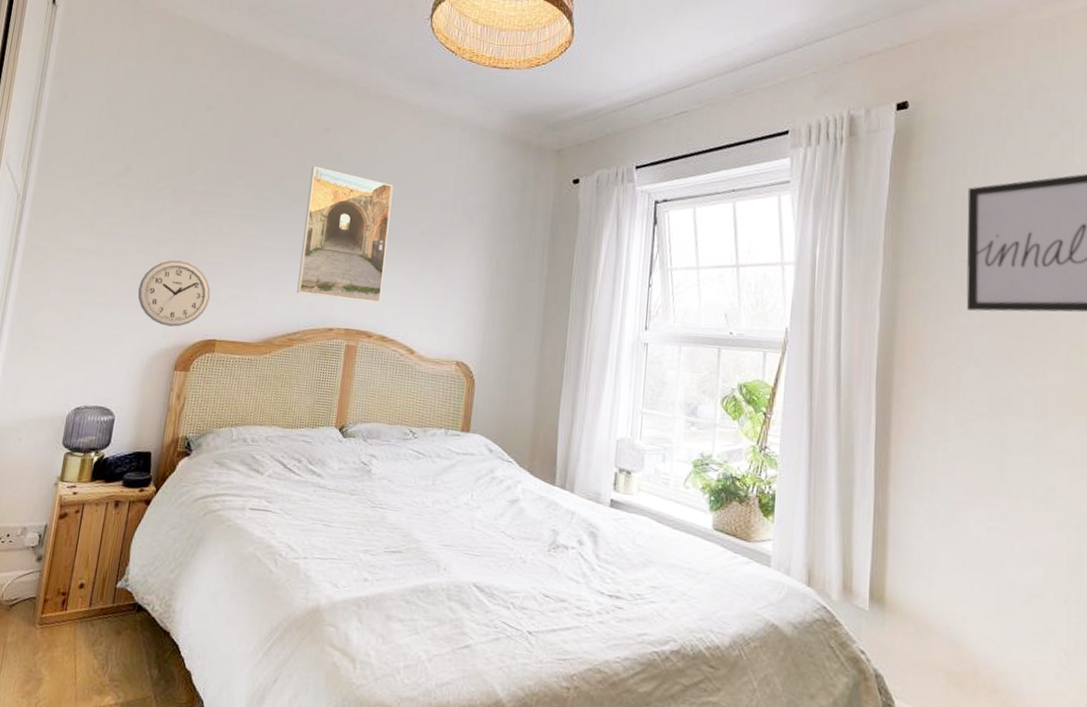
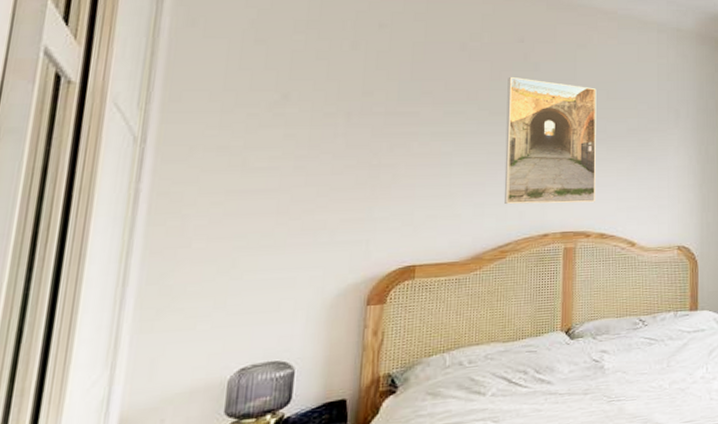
wall clock: present [138,260,211,327] -> none [312,188,404,260]

